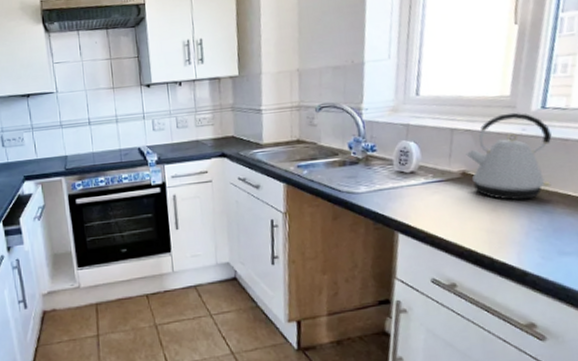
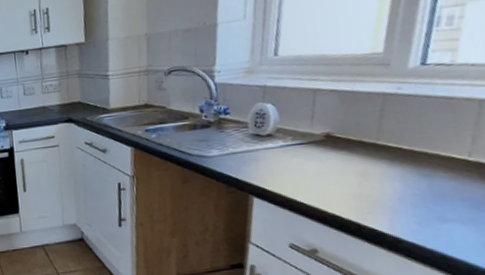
kettle: present [465,112,552,201] -> none [330,70,433,164]

